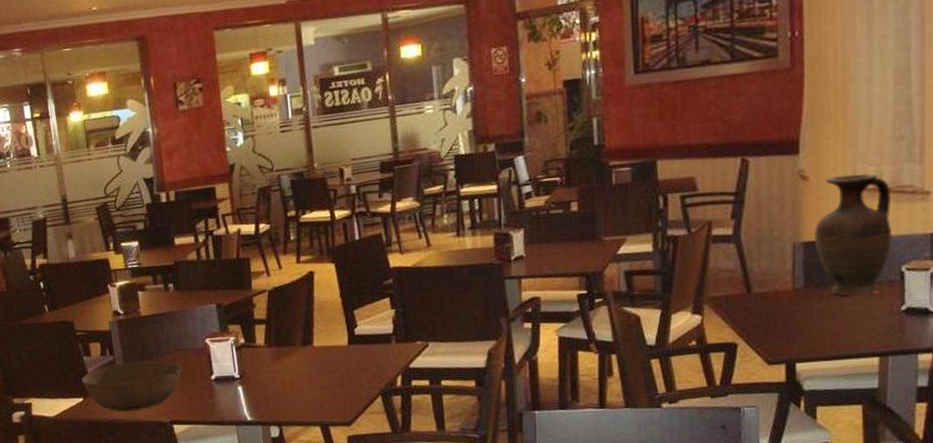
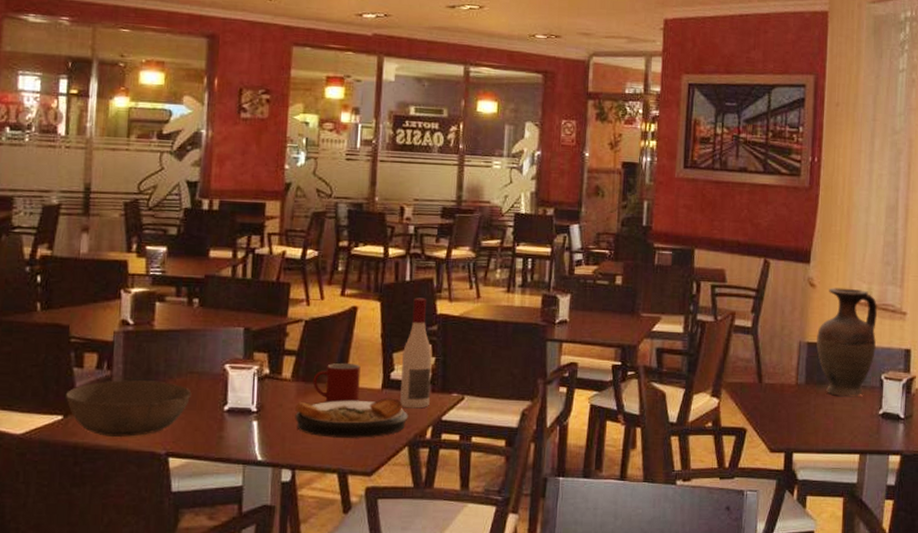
plate: none [273,352,377,395] -> present [295,398,408,438]
mug: none [284,324,329,363] -> present [313,362,361,403]
wine bottle: none [363,254,396,360] -> present [400,297,432,409]

